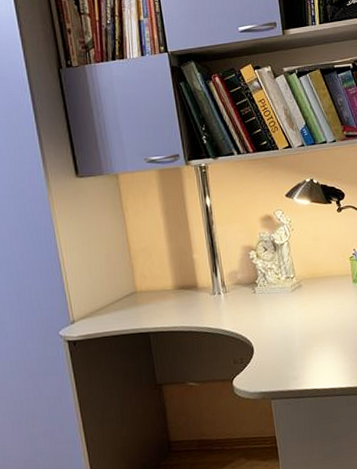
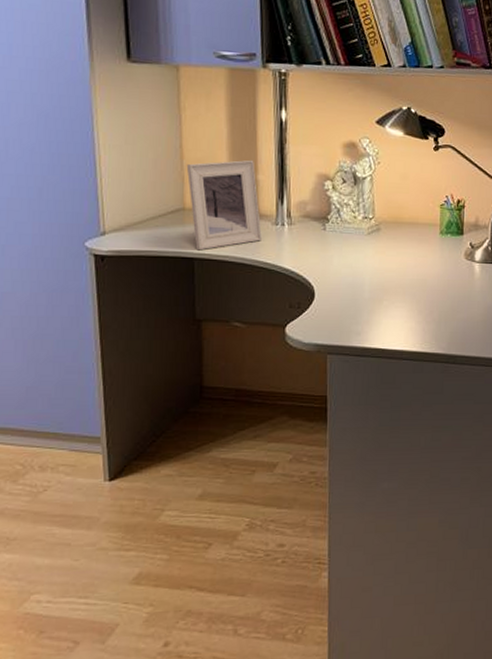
picture frame: none [134,242,203,326] -> present [186,159,262,251]

